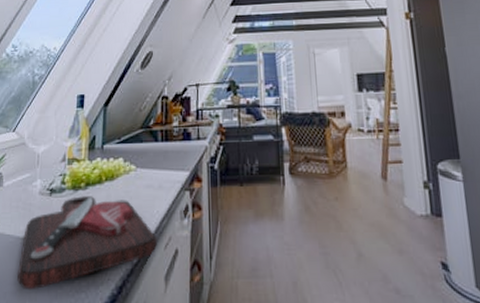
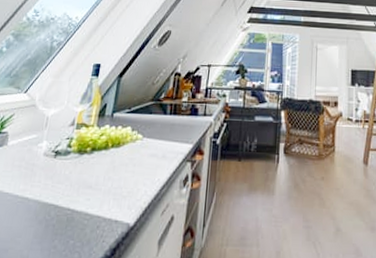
cutting board: present [17,196,157,290] -> none [10,160,155,249]

